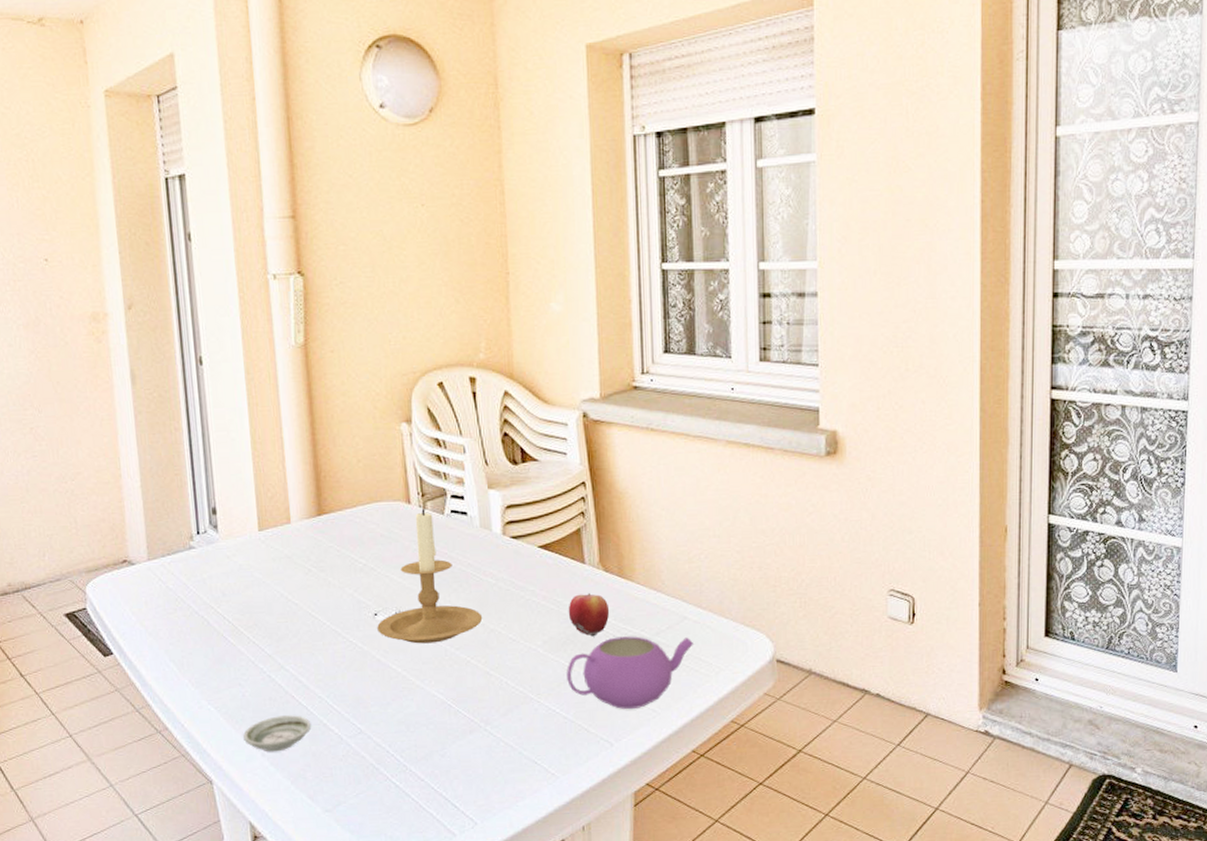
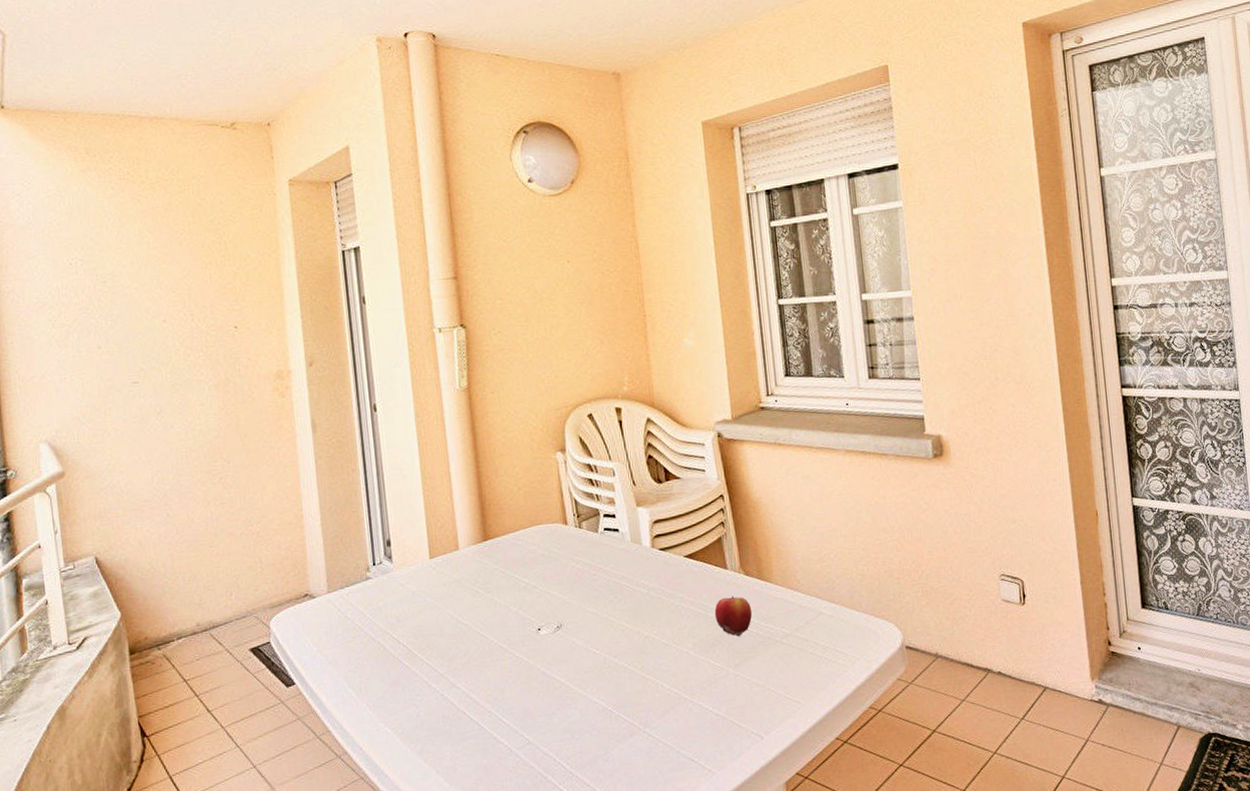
saucer: present [243,715,312,752] -> none [419,731,483,769]
candle holder: present [377,508,483,644] -> none [541,527,638,655]
teapot: present [567,636,693,709] -> none [716,631,830,703]

